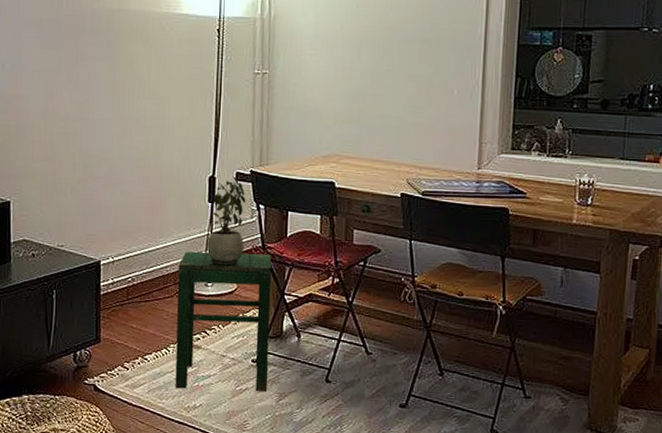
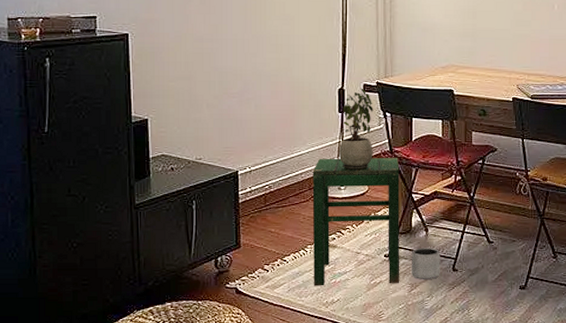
planter: none [280,354,313,390] -> present [412,248,440,279]

